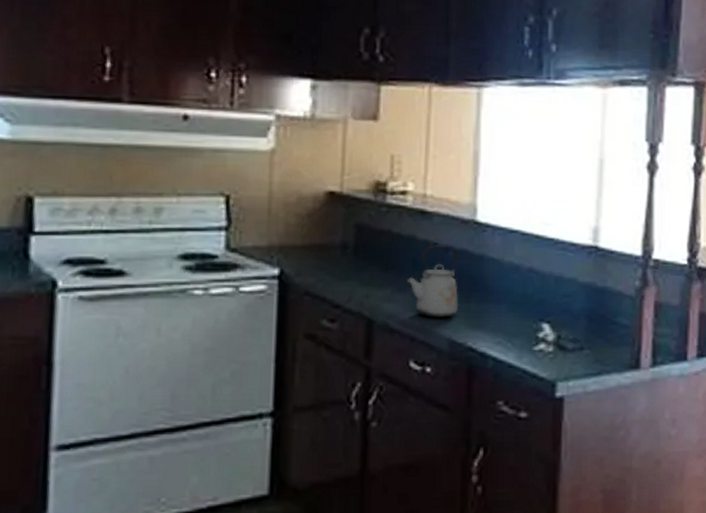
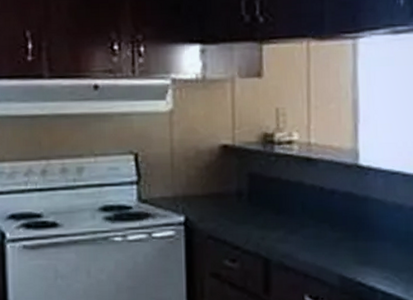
kettle: present [405,244,459,318] -> none [296,188,347,256]

